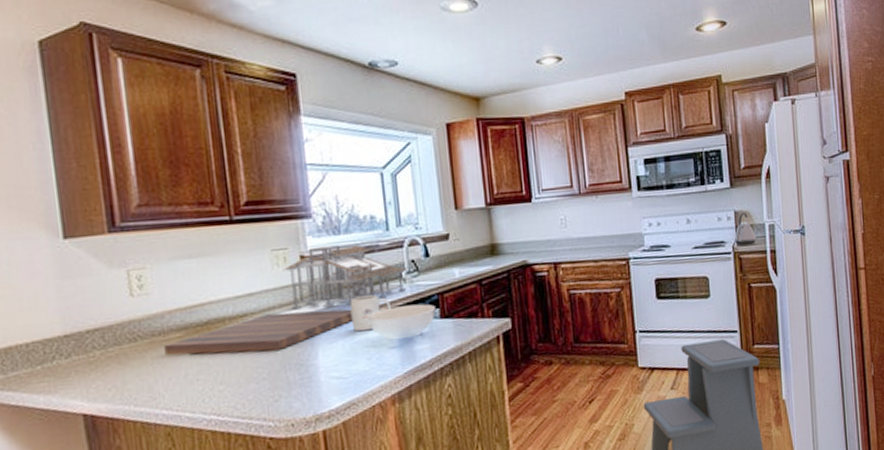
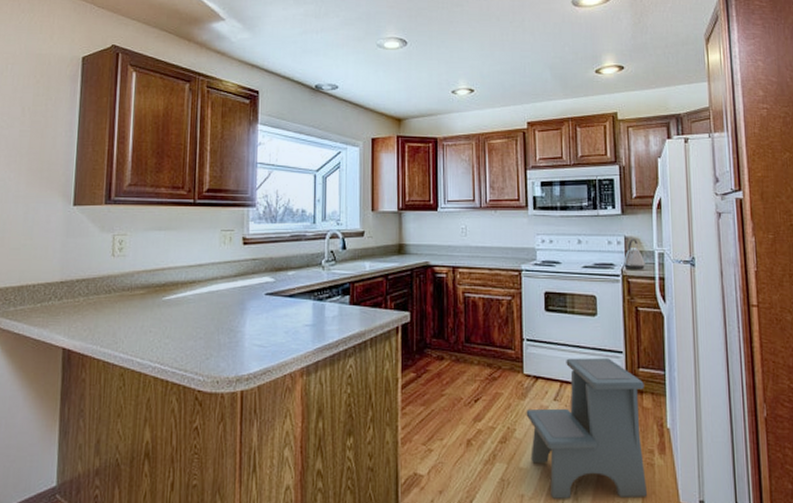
cutting board: present [164,309,353,356] -> none [130,284,278,316]
dish rack: present [283,245,407,310] -> none [228,231,326,285]
mug: present [349,294,392,332] -> none [276,277,310,308]
bowl: present [368,303,436,341] -> none [290,290,346,319]

